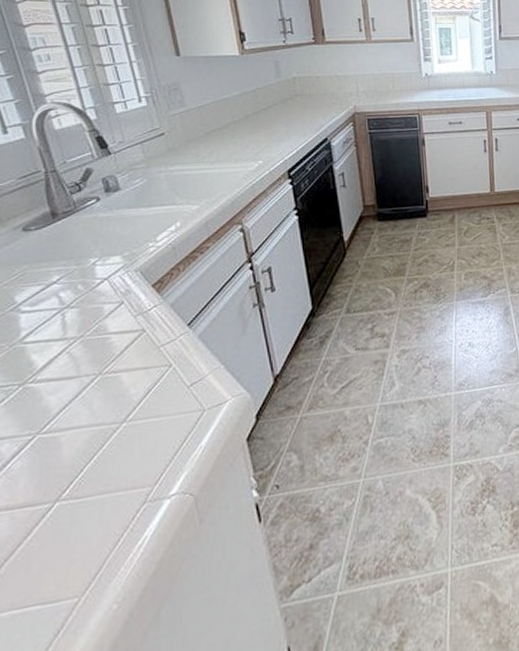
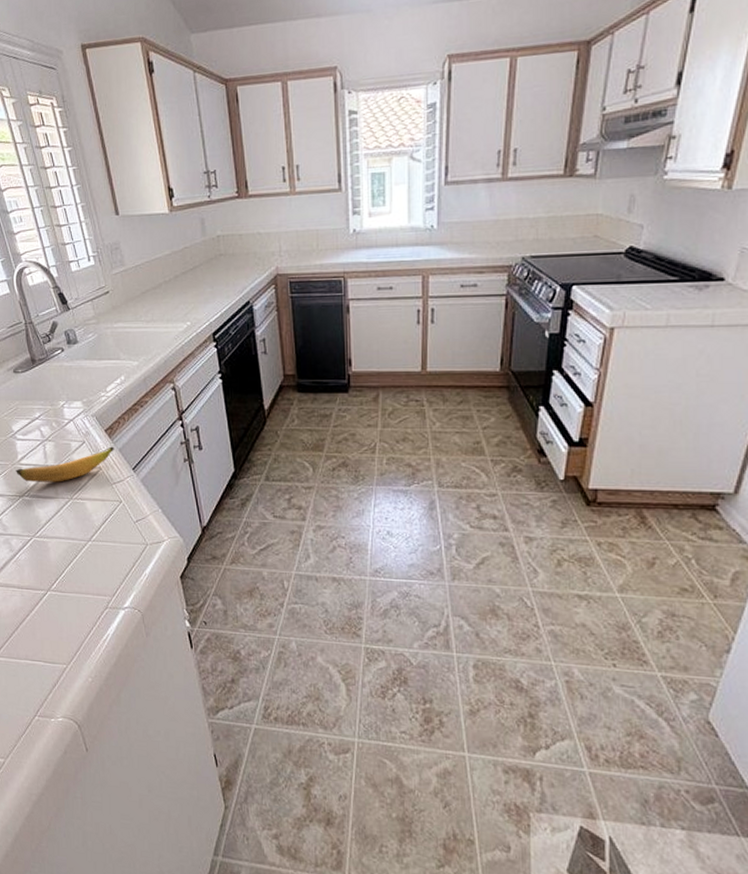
banana: none [15,302,164,364] -> present [16,446,115,482]

